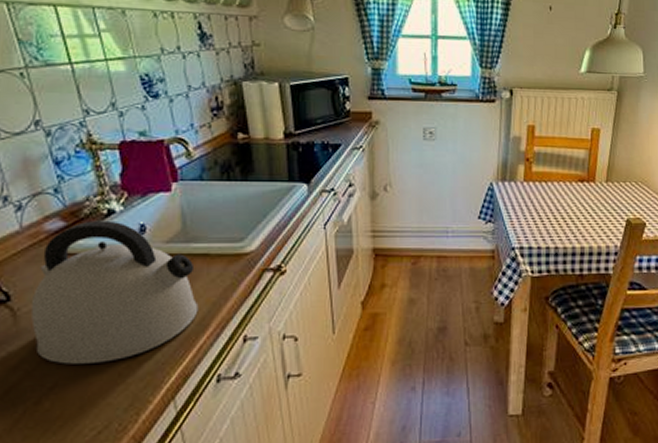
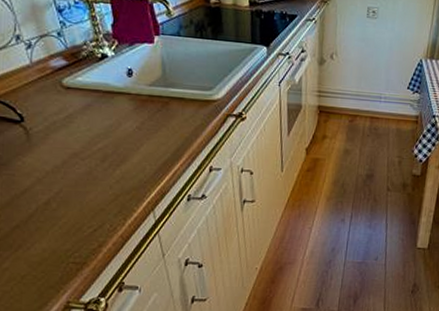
kettle: present [30,220,199,365] -> none [40,62,174,177]

